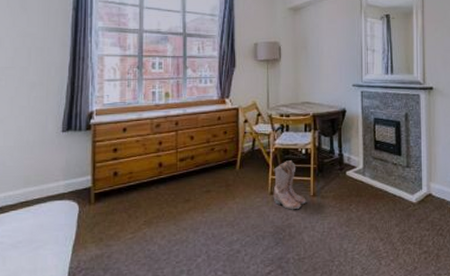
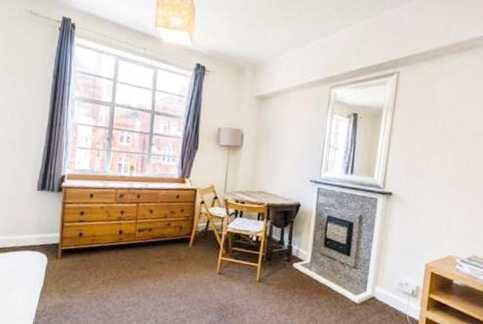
boots: present [273,160,307,210] -> none [220,245,252,292]

